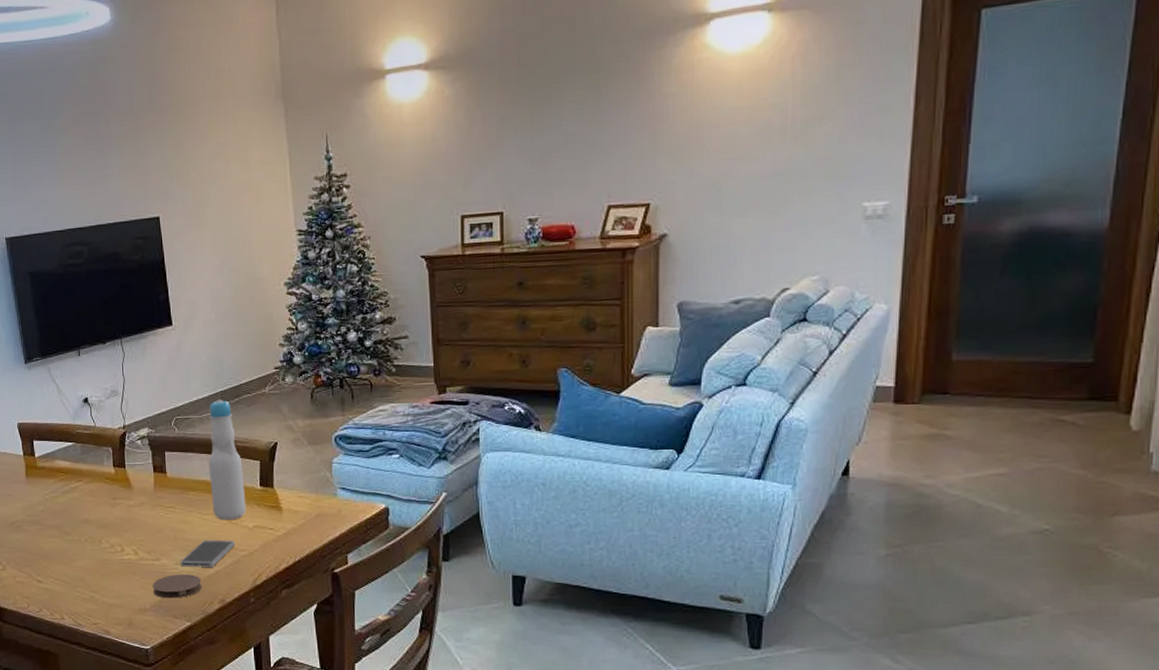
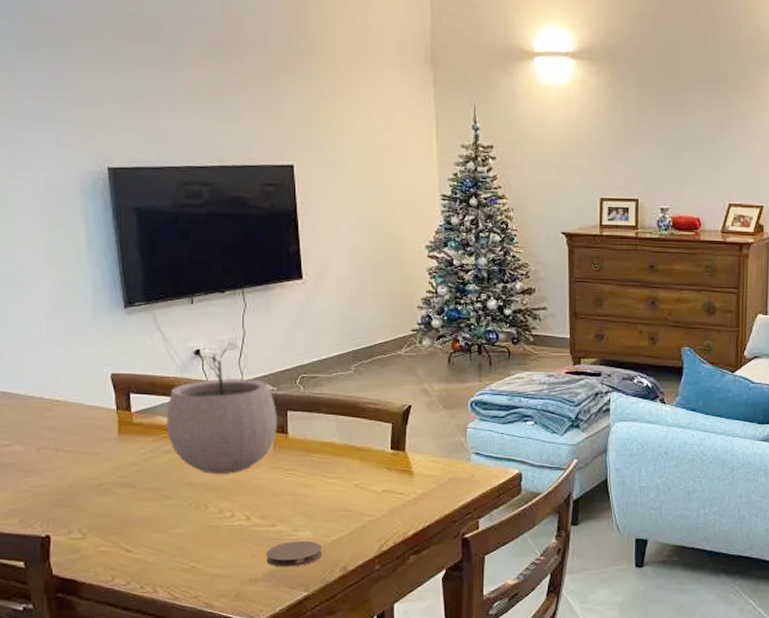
plant pot: none [63,396,158,513] -> present [166,349,278,475]
smartphone: present [180,540,235,567] -> none [299,504,361,533]
bottle: present [209,399,246,520] -> none [337,359,375,484]

